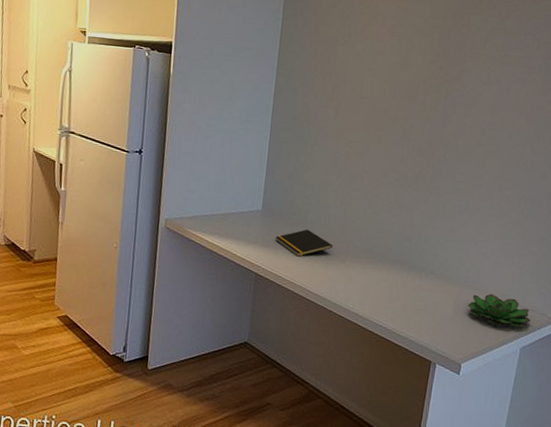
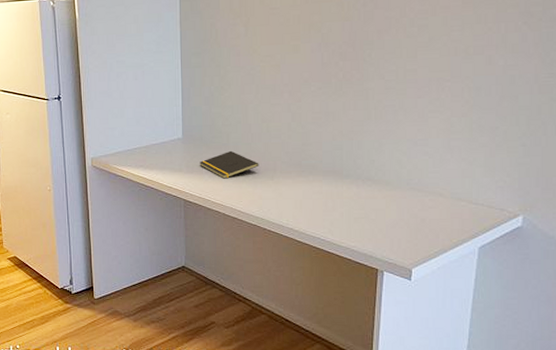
succulent plant: present [468,293,531,328] -> none [414,194,488,226]

